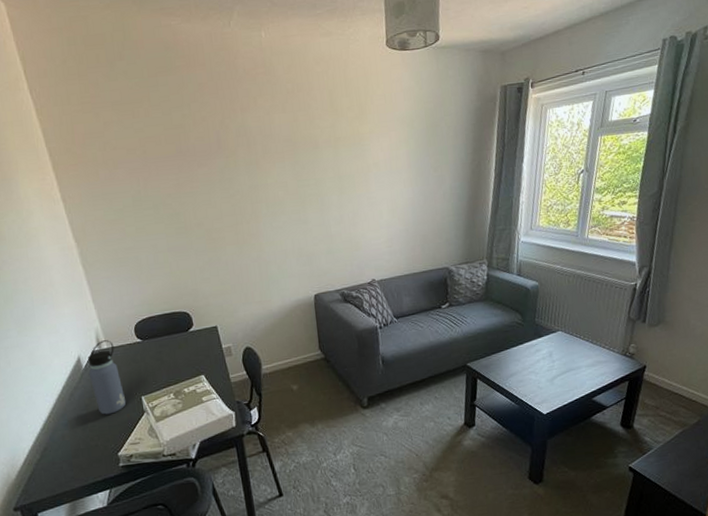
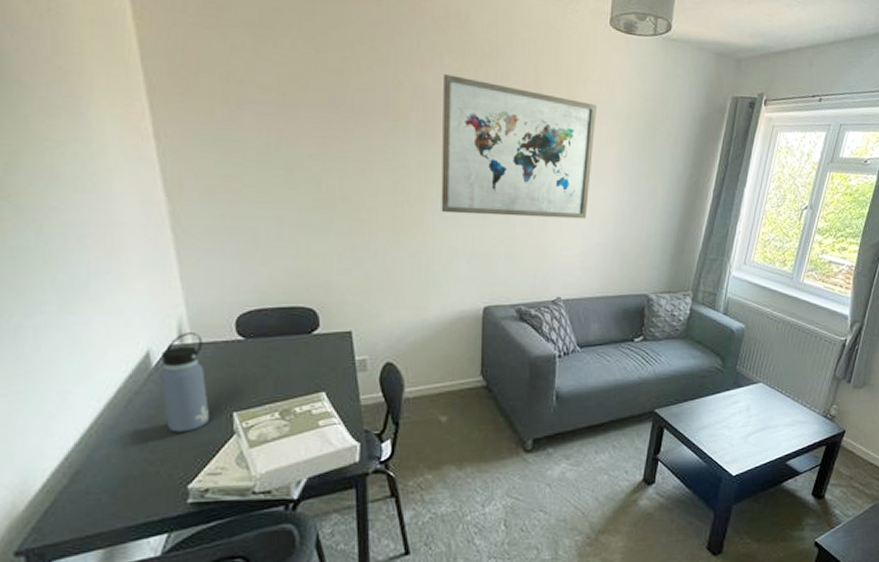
wall art: none [259,113,388,224] -> present [441,74,597,219]

